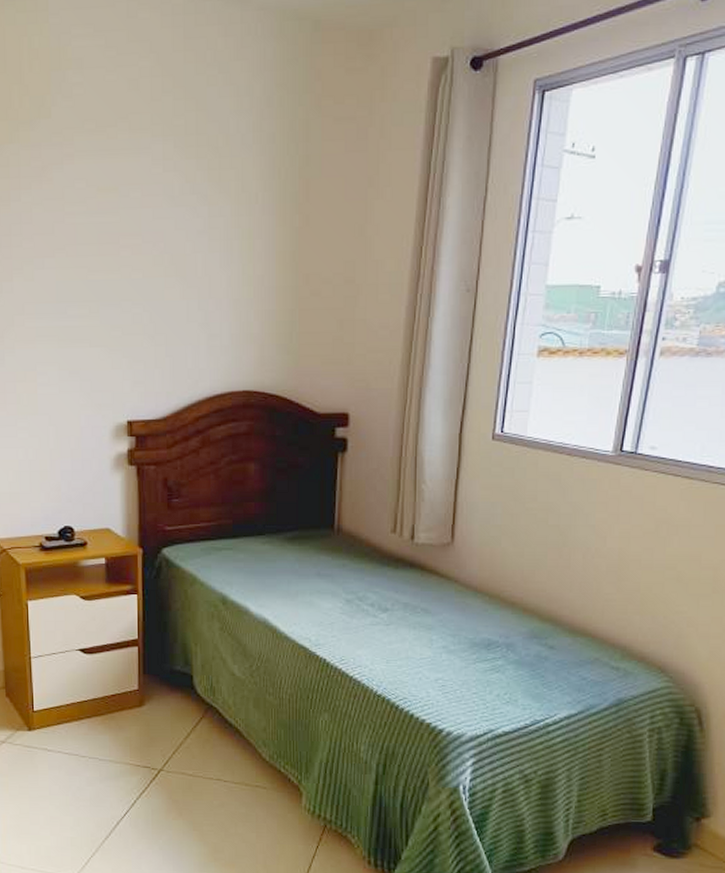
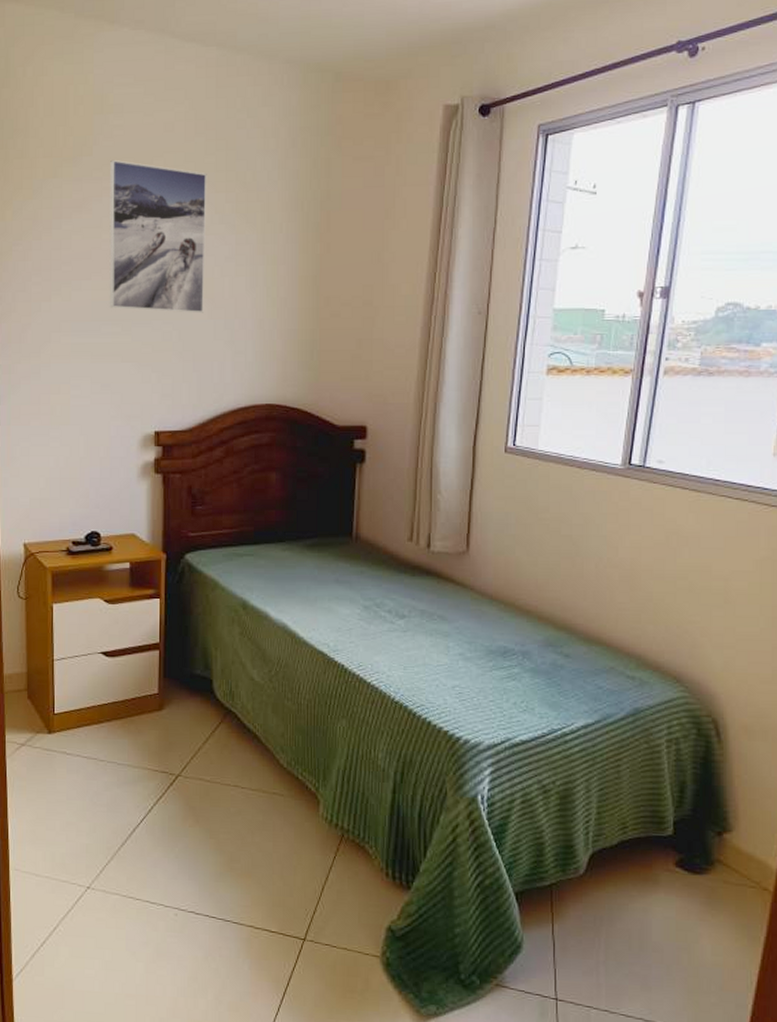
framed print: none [71,122,177,293] -> present [109,159,207,313]

